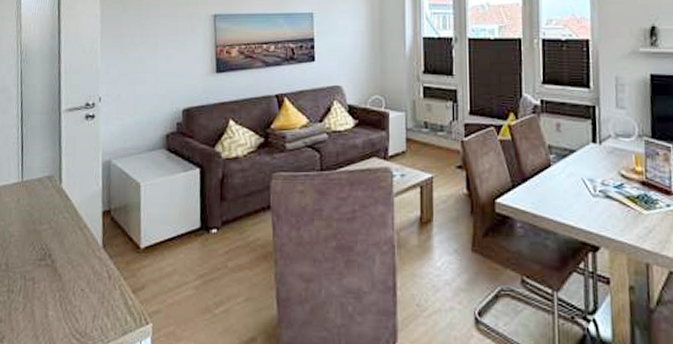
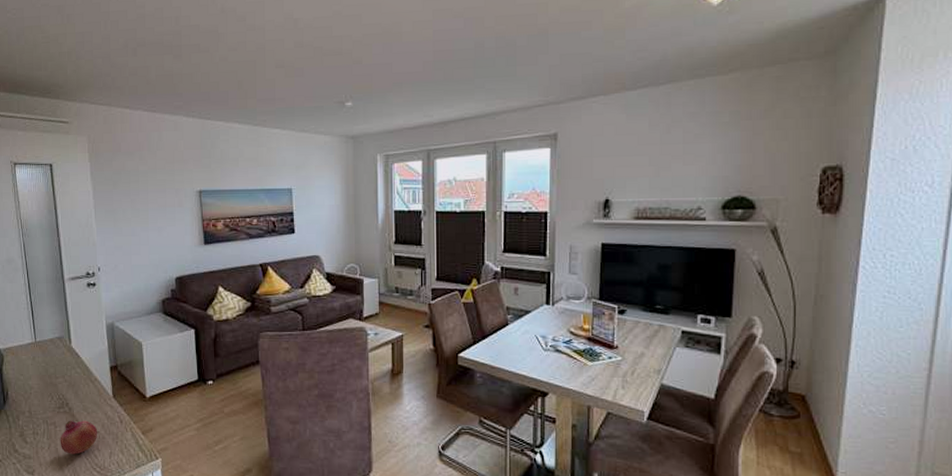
fruit: none [37,275,82,318] -> present [60,420,98,455]

